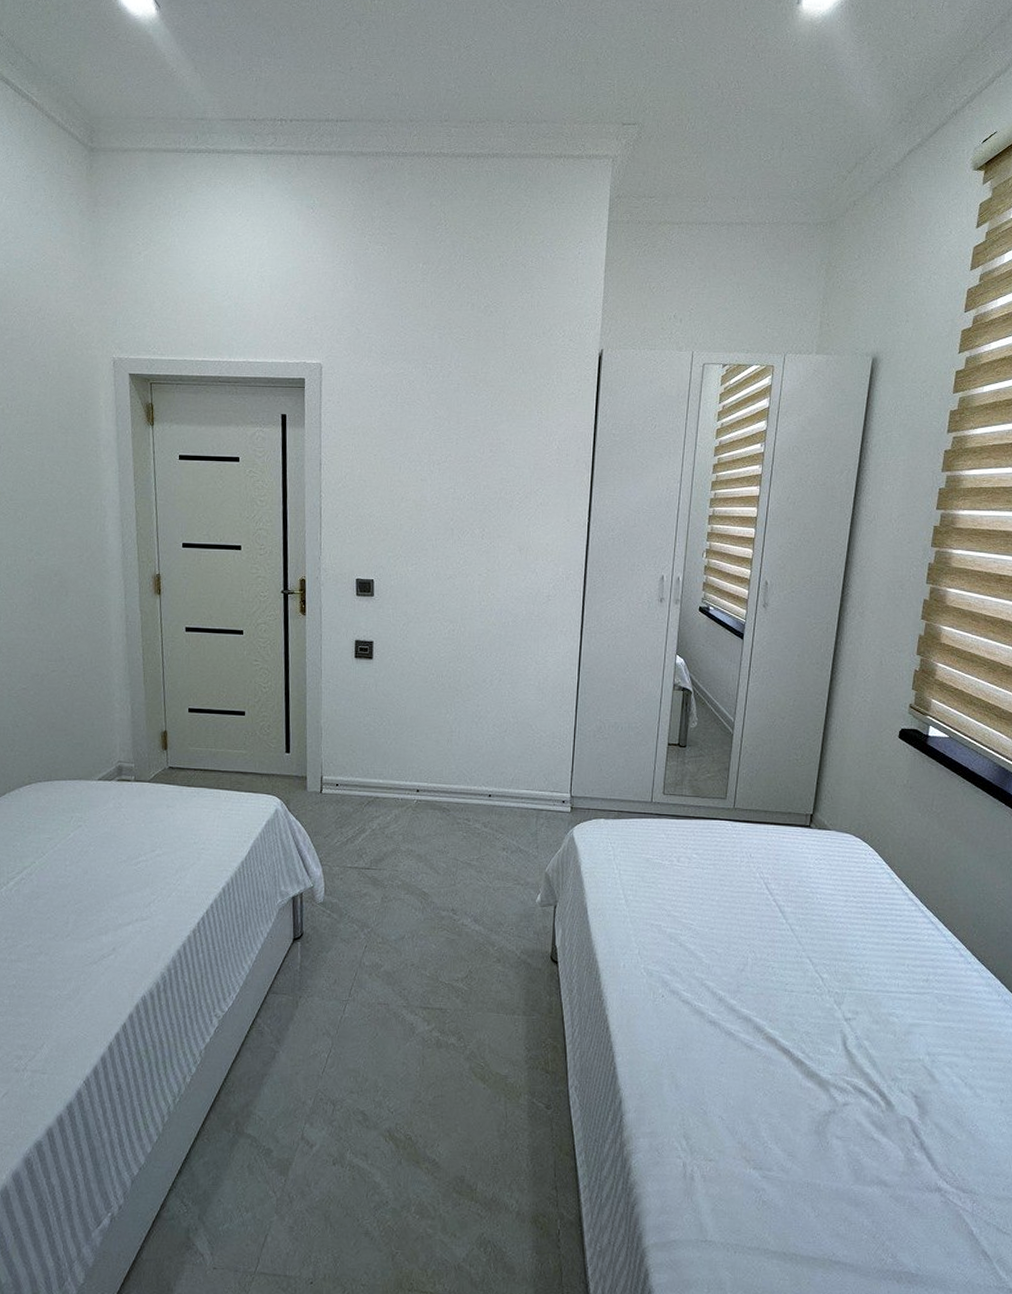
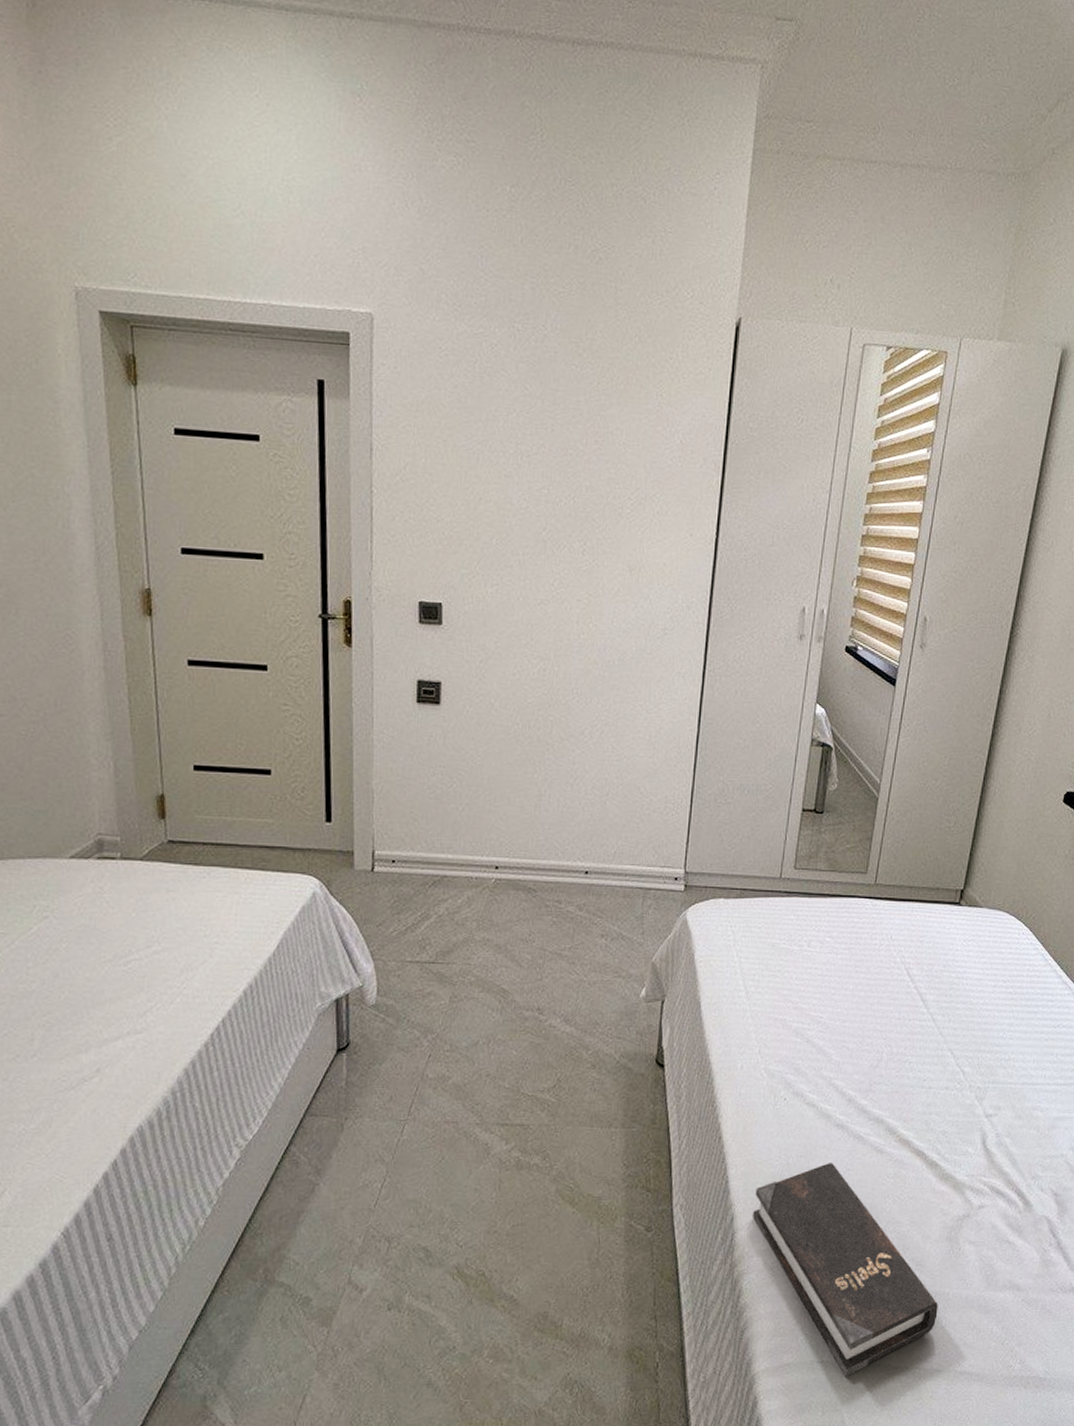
hardback book: none [637,1056,811,1257] -> present [752,1163,938,1377]

